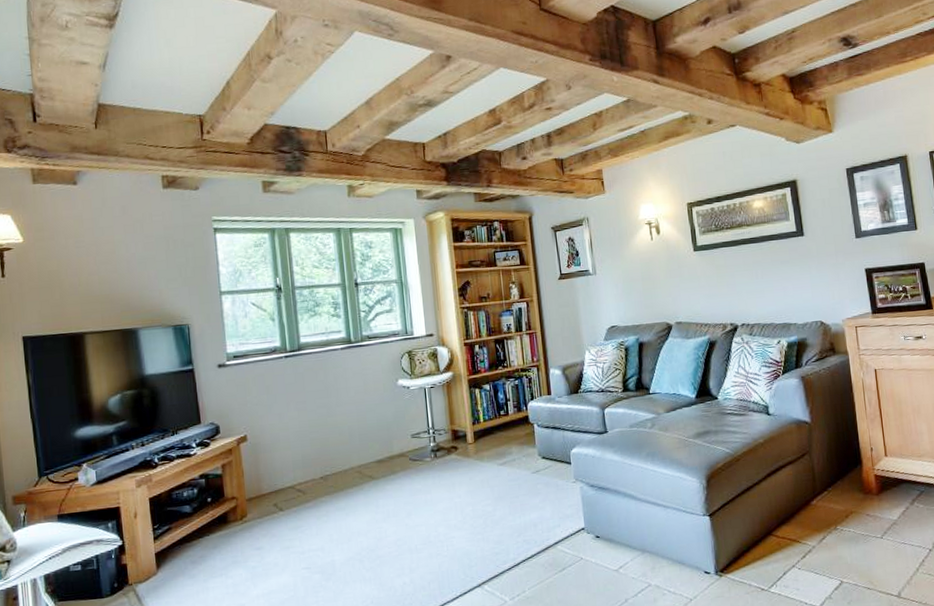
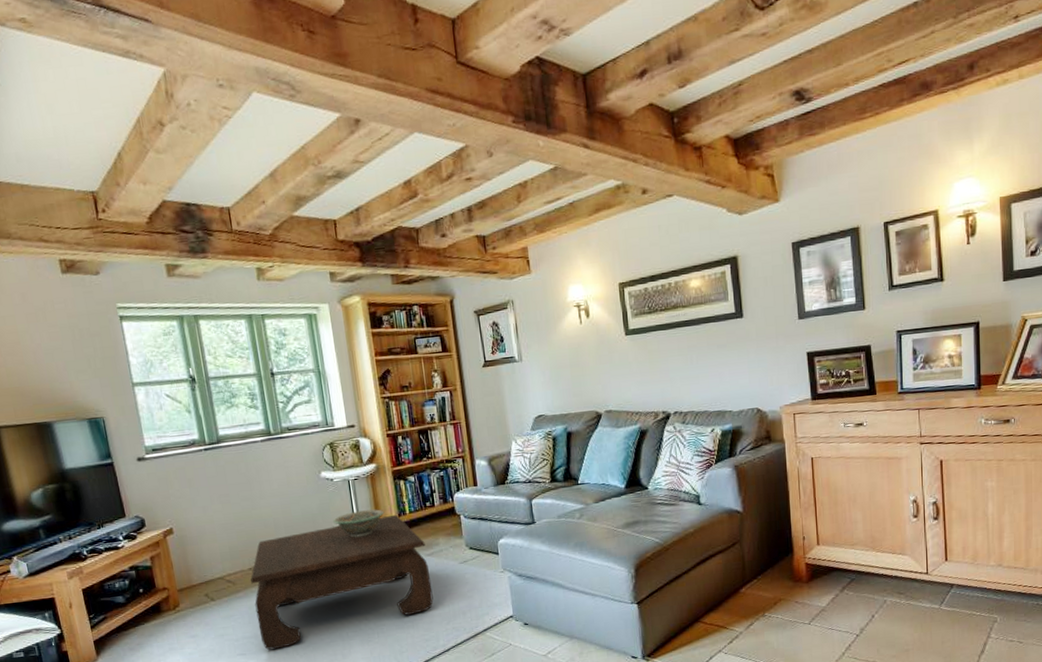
coffee table: none [321,423,505,564] -> present [250,514,434,650]
decorative bowl: none [407,417,459,446] -> present [333,509,385,538]

